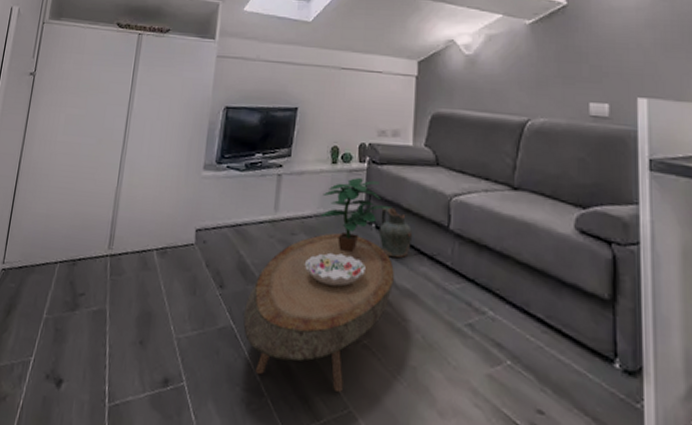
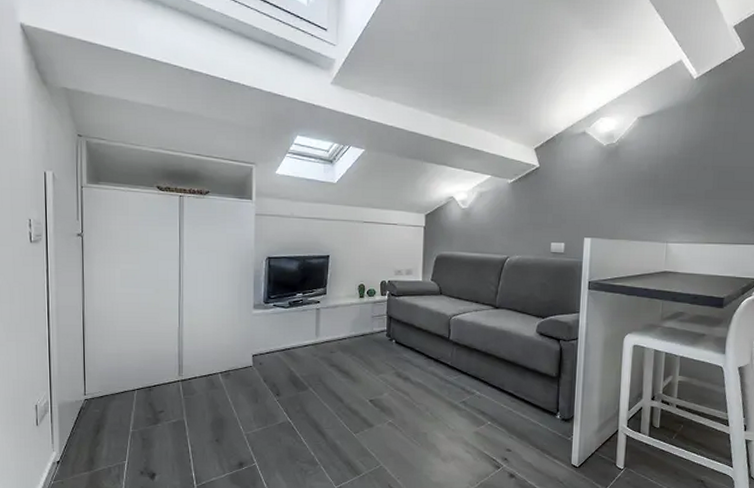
coffee table: present [243,233,394,392] -> none [298,349,410,455]
decorative bowl: present [304,252,366,287] -> none [342,363,389,386]
potted plant: present [321,178,392,253] -> none [353,307,407,362]
ceramic jug: present [378,207,413,258] -> none [398,327,423,363]

